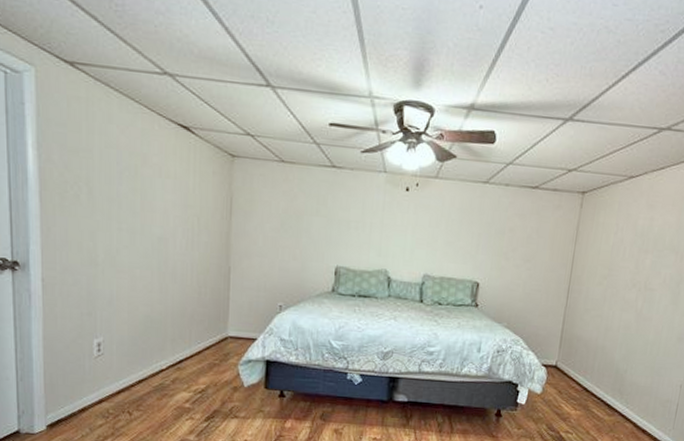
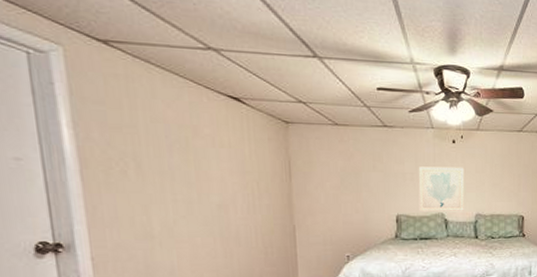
wall art: none [361,214,416,270] -> present [418,166,465,211]

